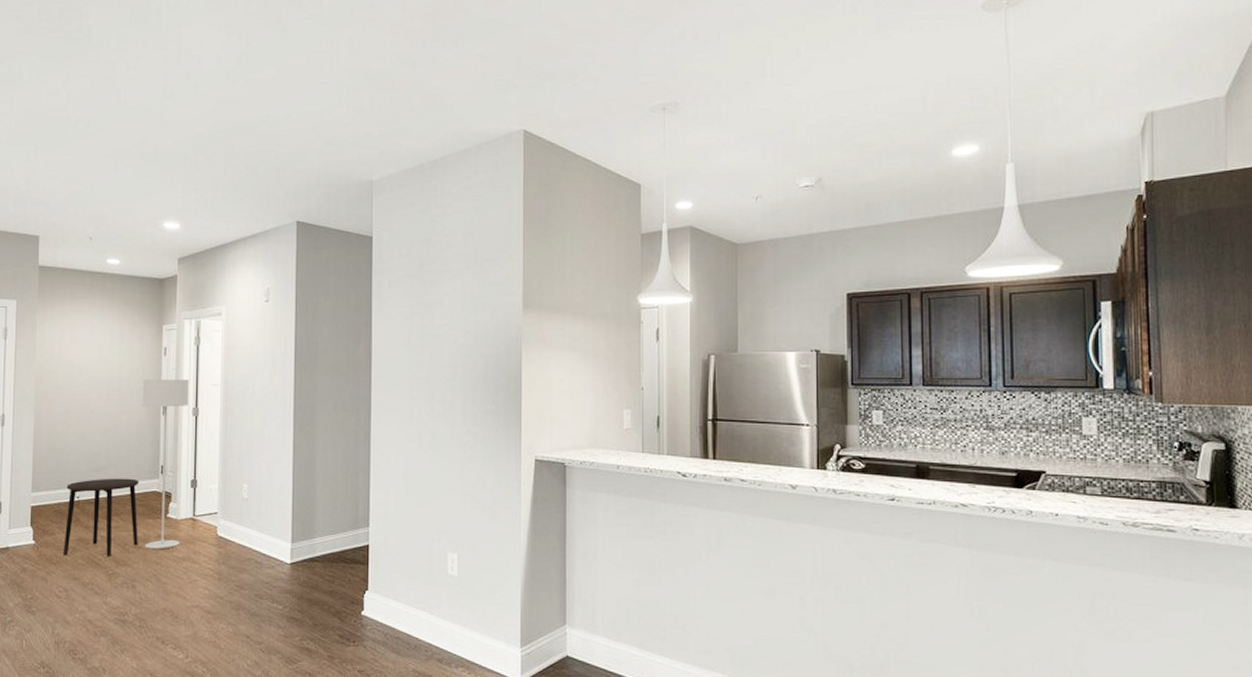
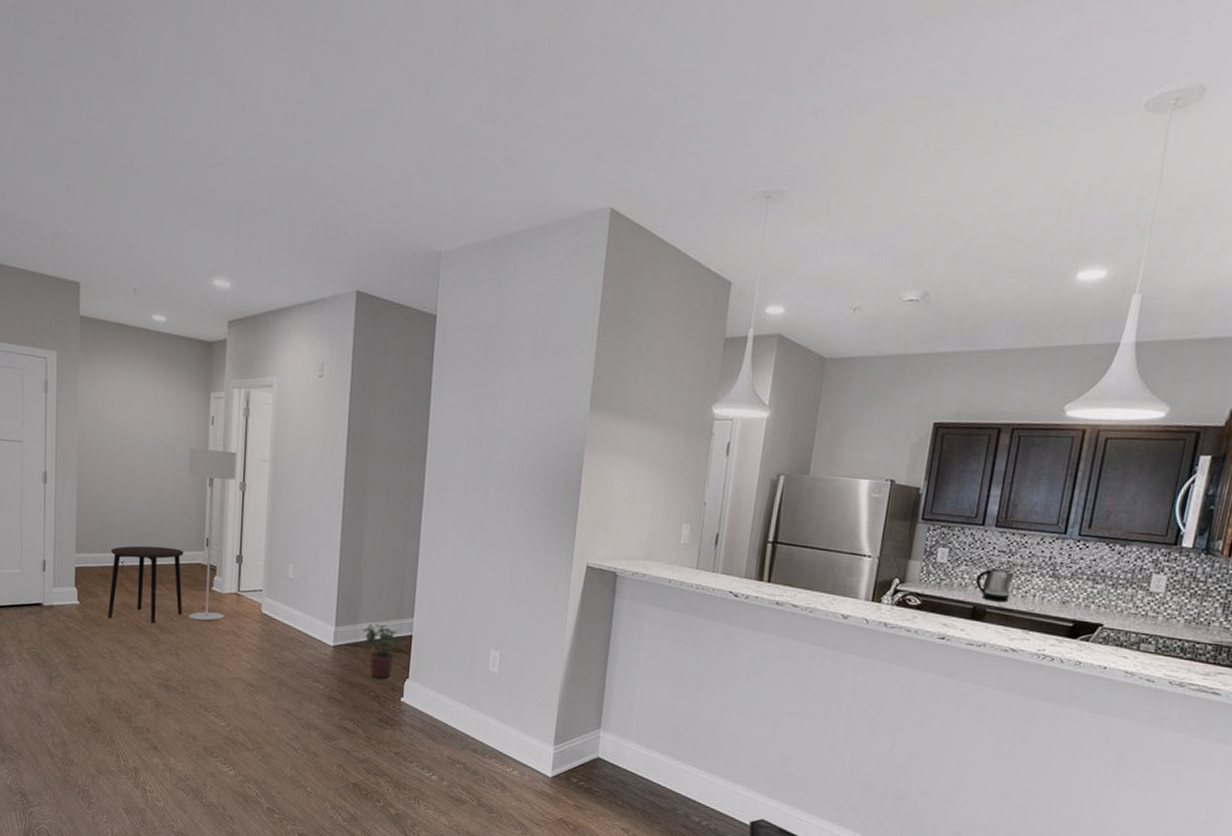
potted plant: none [319,536,354,594] -> present [363,623,398,680]
kettle: none [914,425,950,459] -> present [976,568,1015,603]

